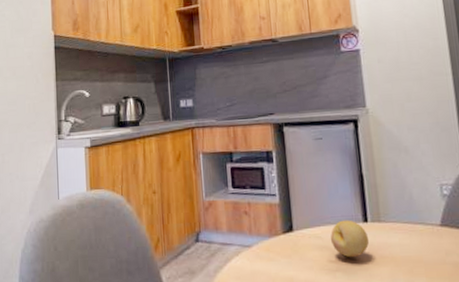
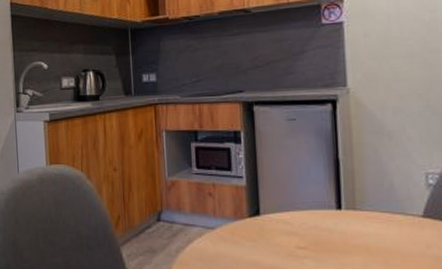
fruit: present [331,220,369,258] -> none [300,206,341,245]

